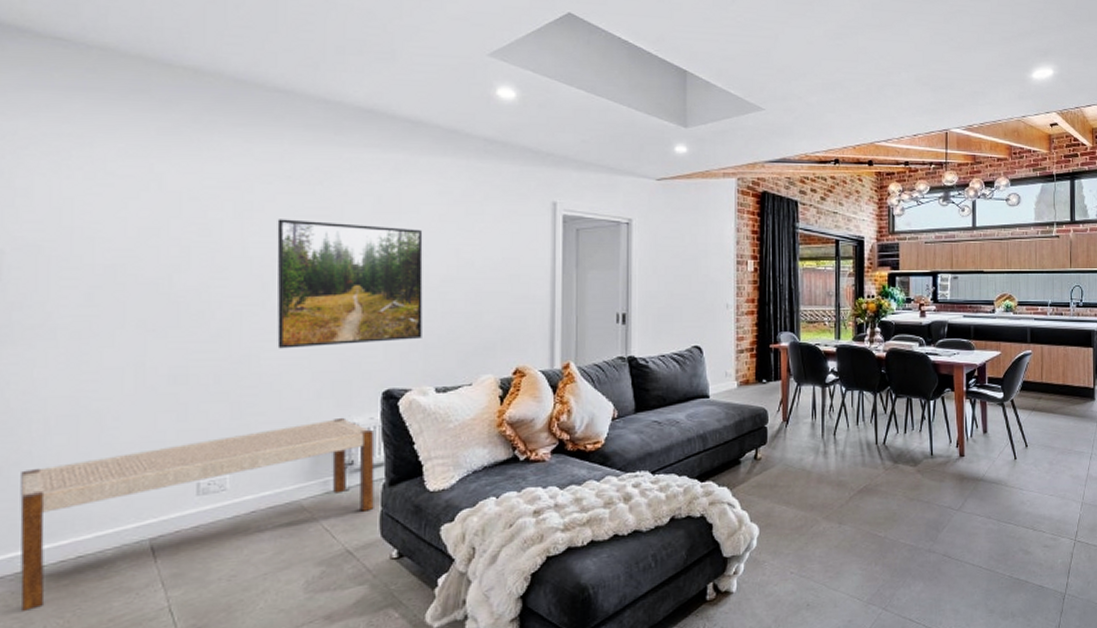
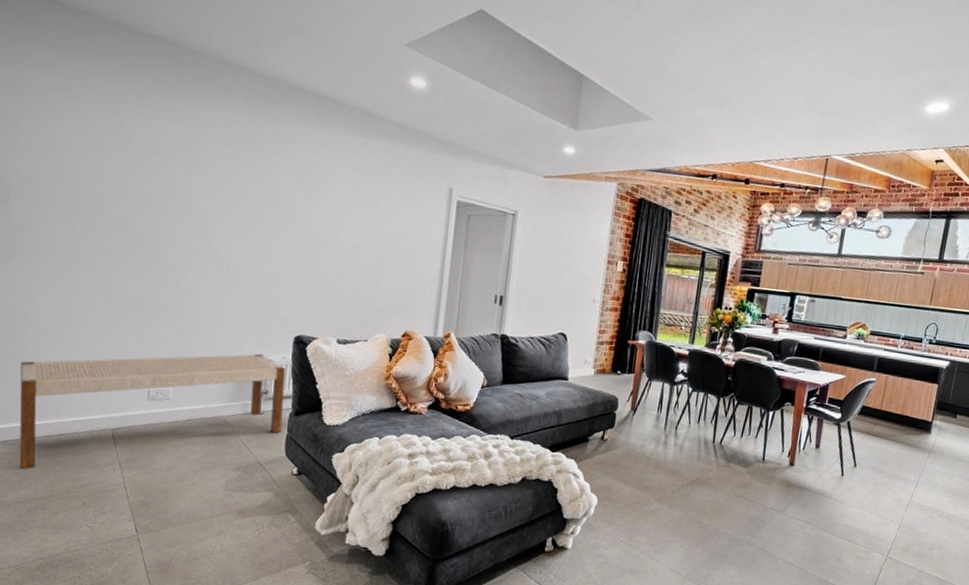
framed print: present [277,219,423,349] -> none [214,178,337,296]

